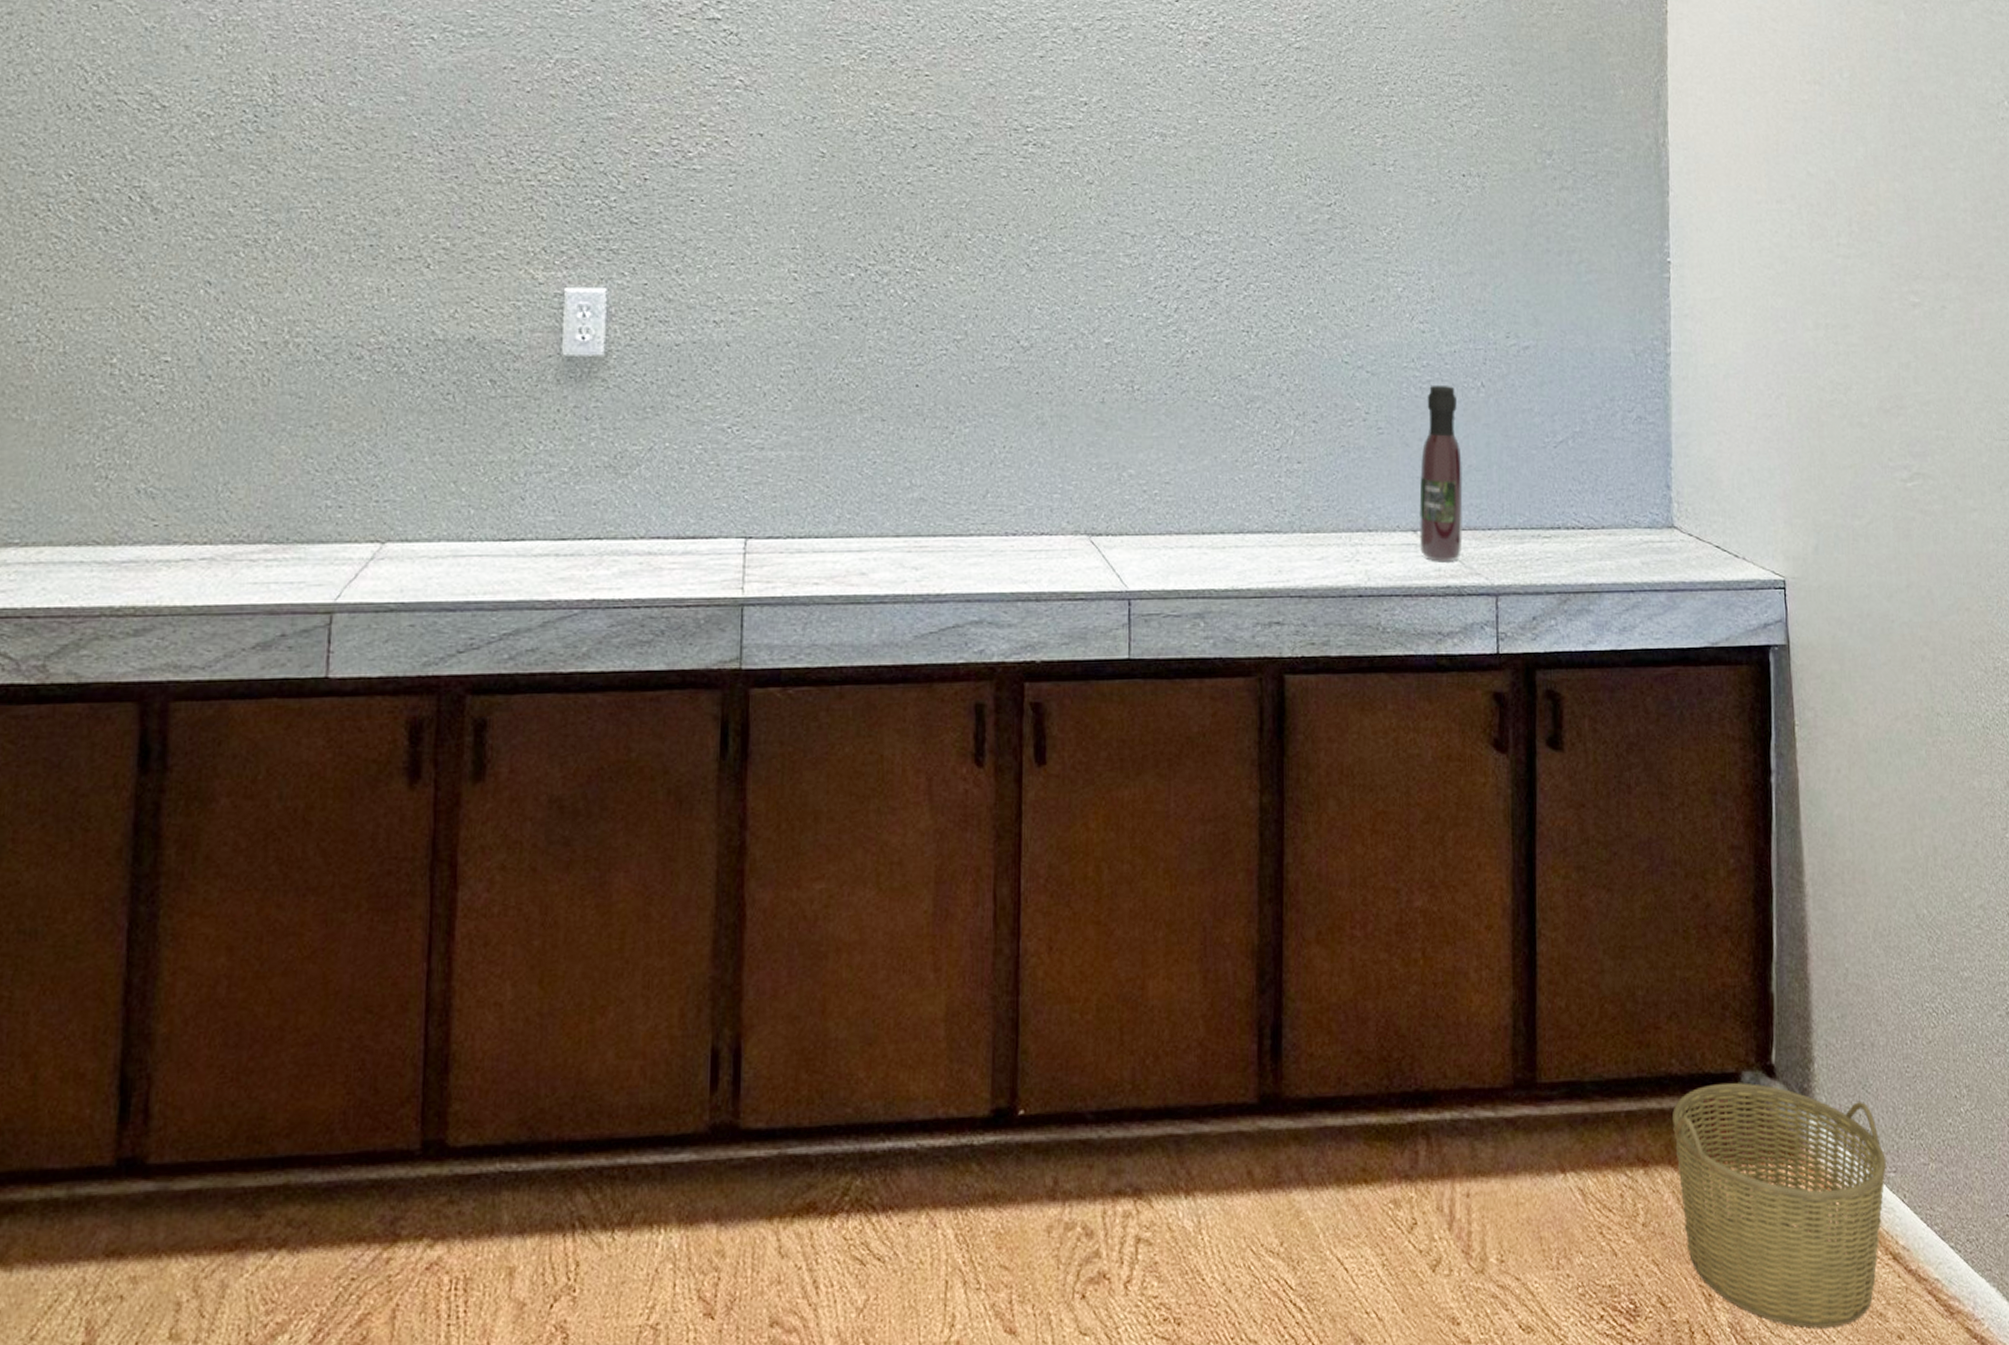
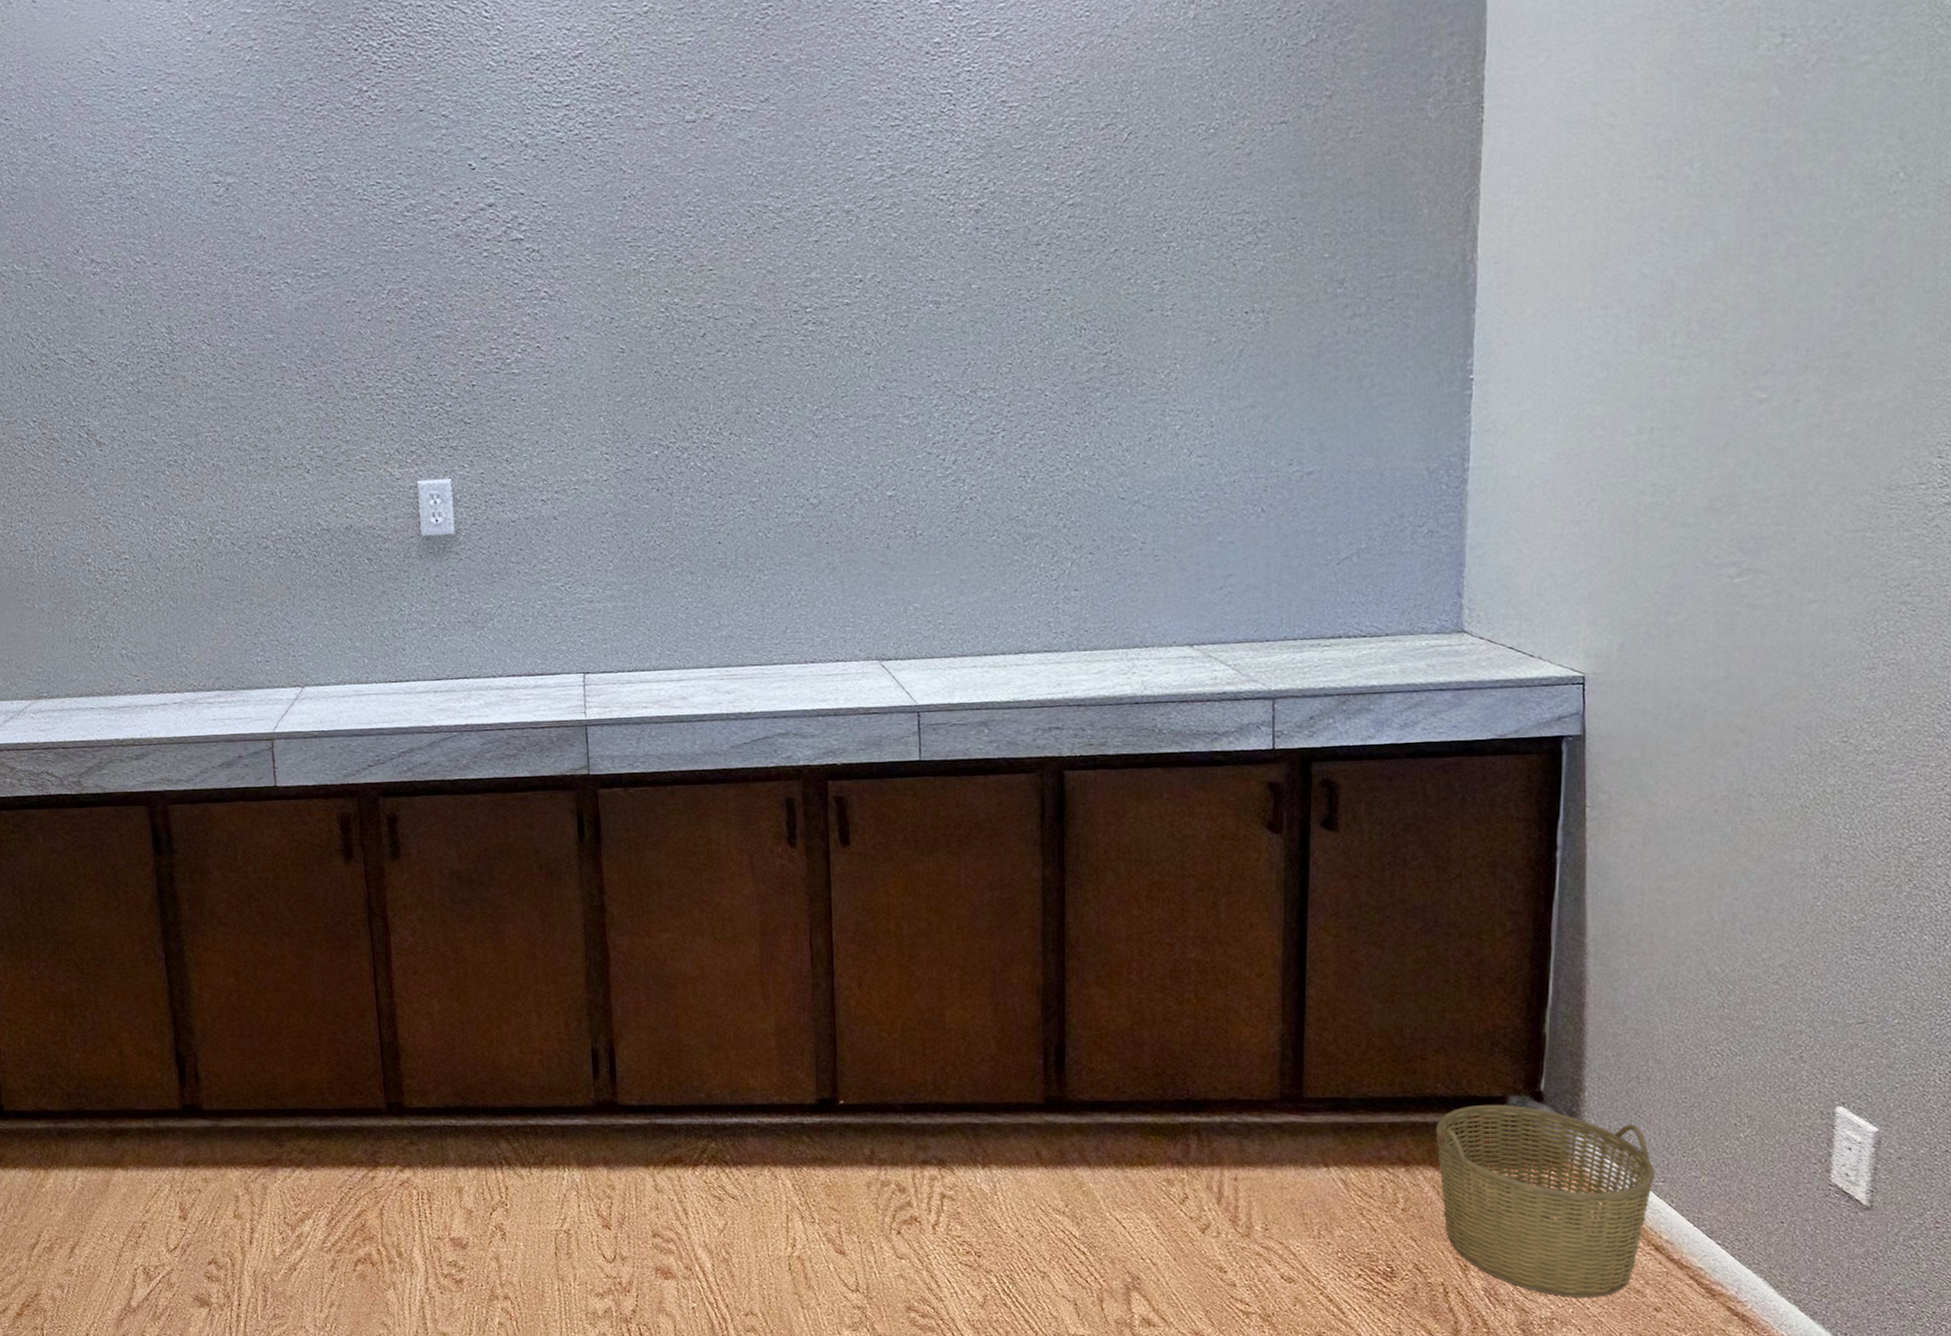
wine bottle: present [1419,384,1463,562] -> none [1196,513,1241,672]

